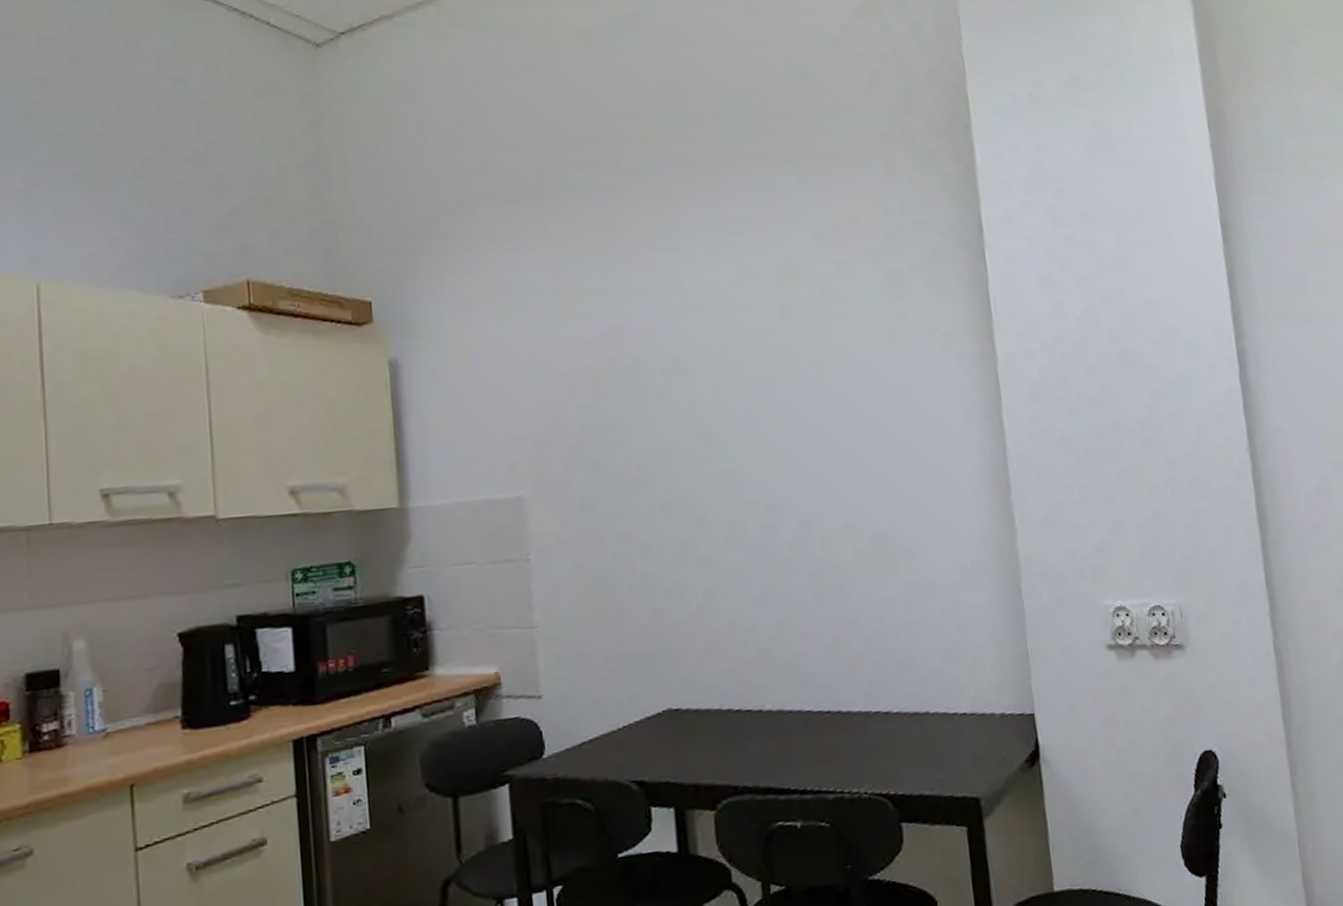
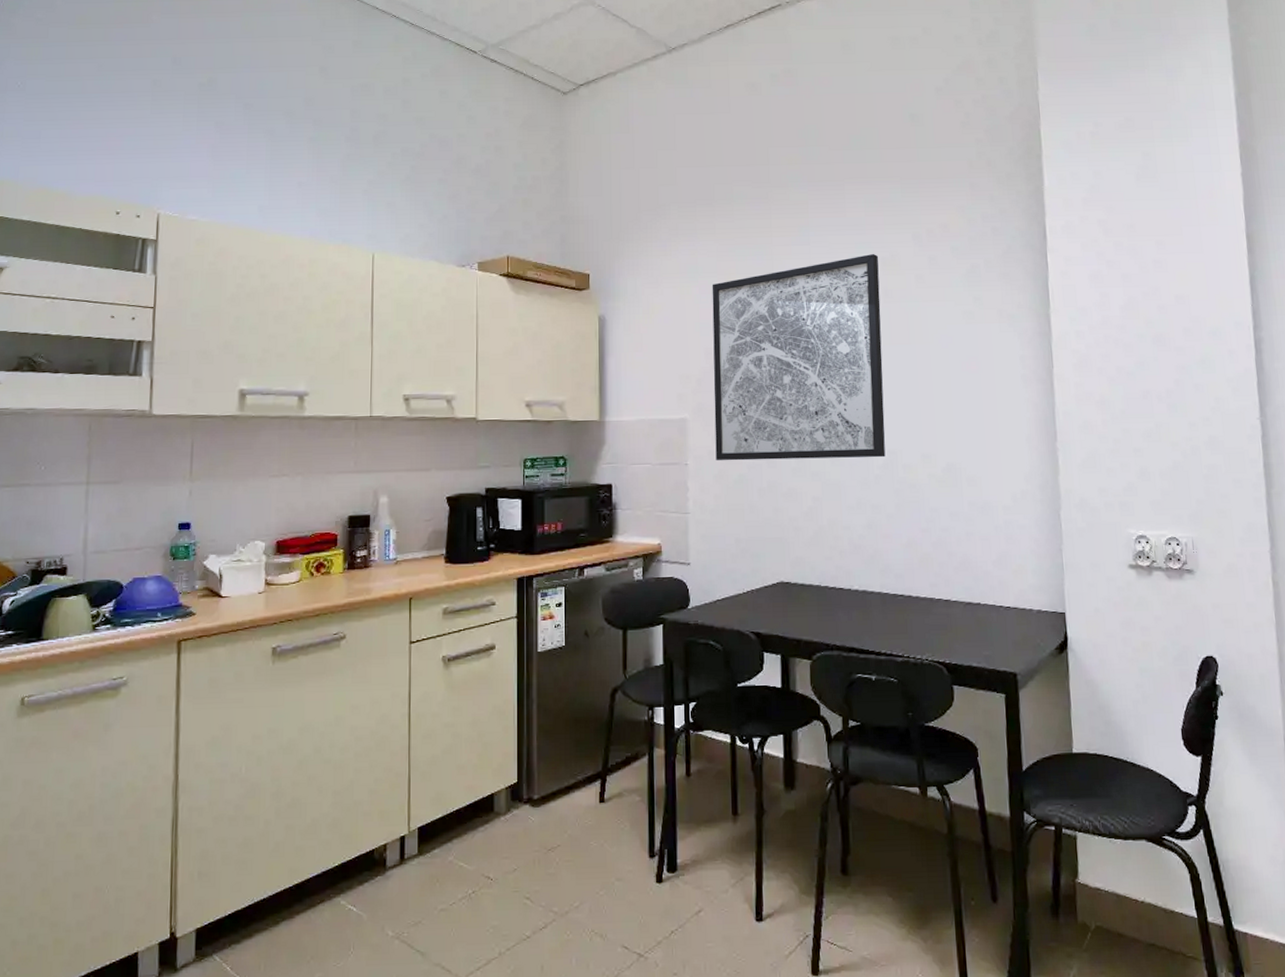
wall art: none [547,260,796,553] -> present [712,254,886,461]

